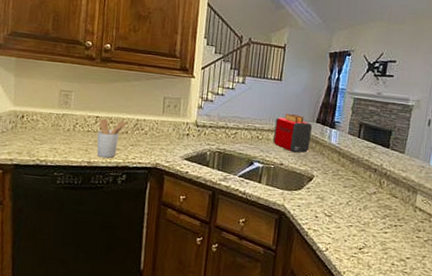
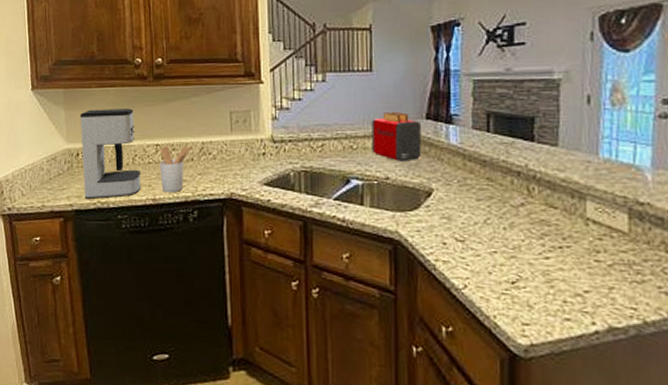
coffee maker: none [24,79,80,158] -> present [80,108,141,200]

